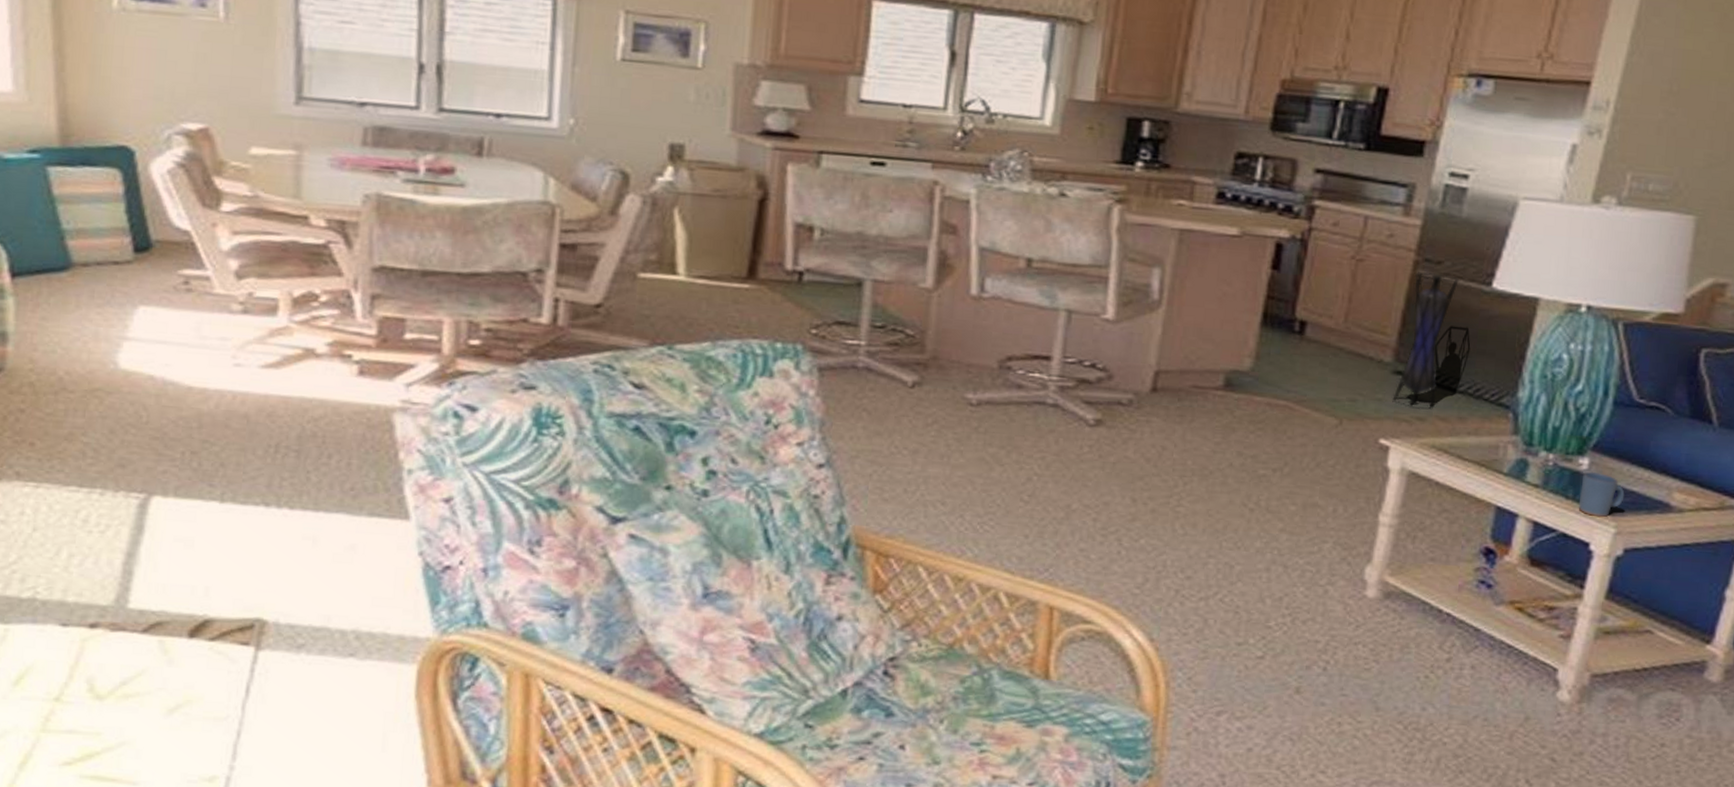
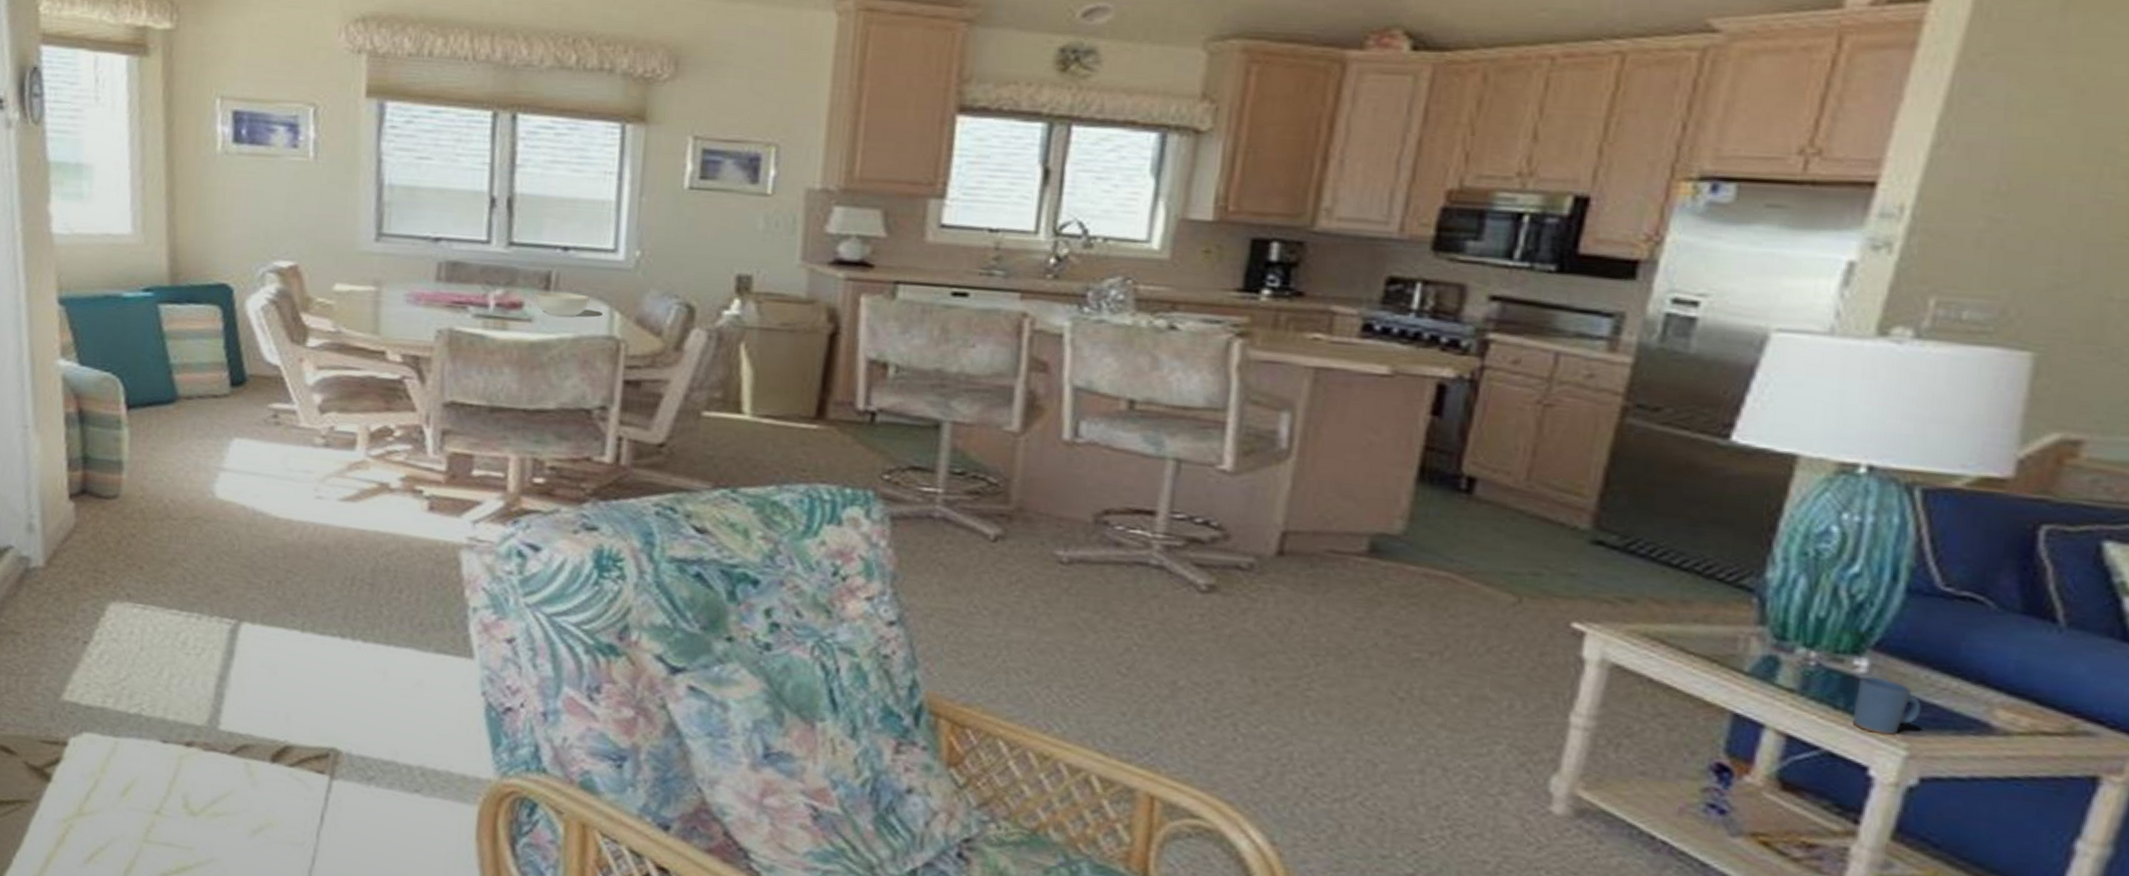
bowl: none [467,157,524,184] -> present [535,292,590,319]
lantern: present [1392,271,1460,410] -> none [1590,420,1685,590]

